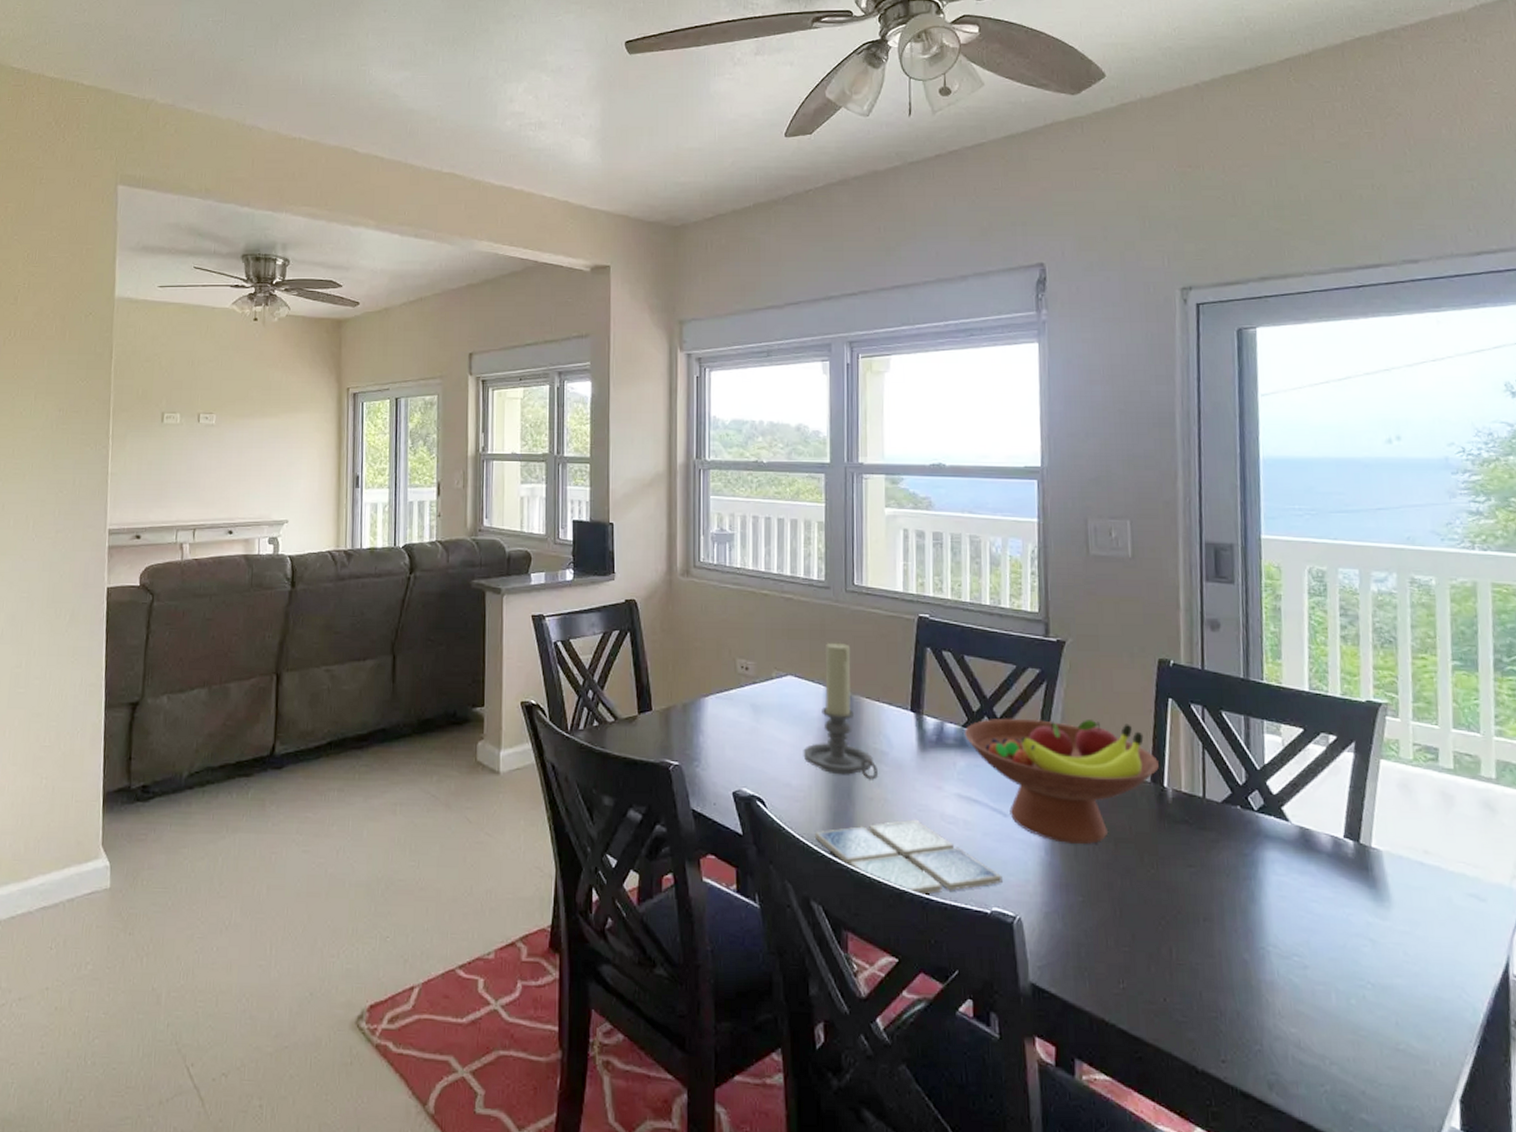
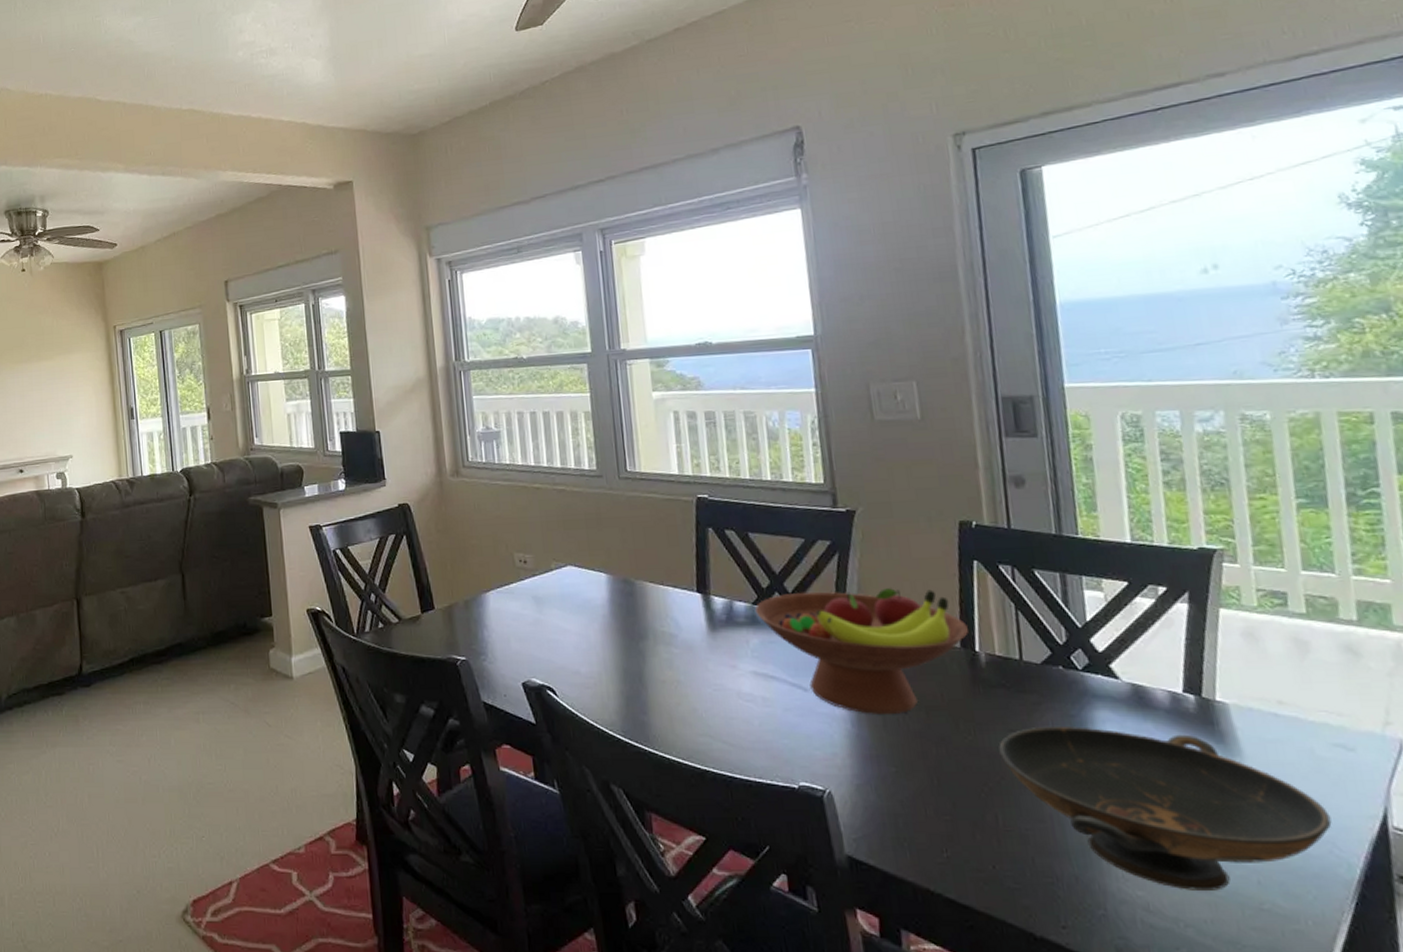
candle holder: present [803,642,878,780] -> none [589,529,668,663]
drink coaster: present [814,819,1003,896] -> none [608,699,809,775]
decorative bowl: none [1178,863,1462,1030] -> present [998,725,1332,891]

